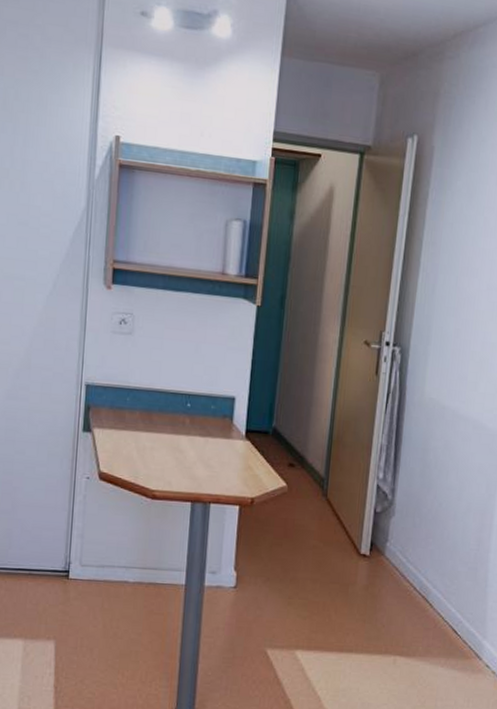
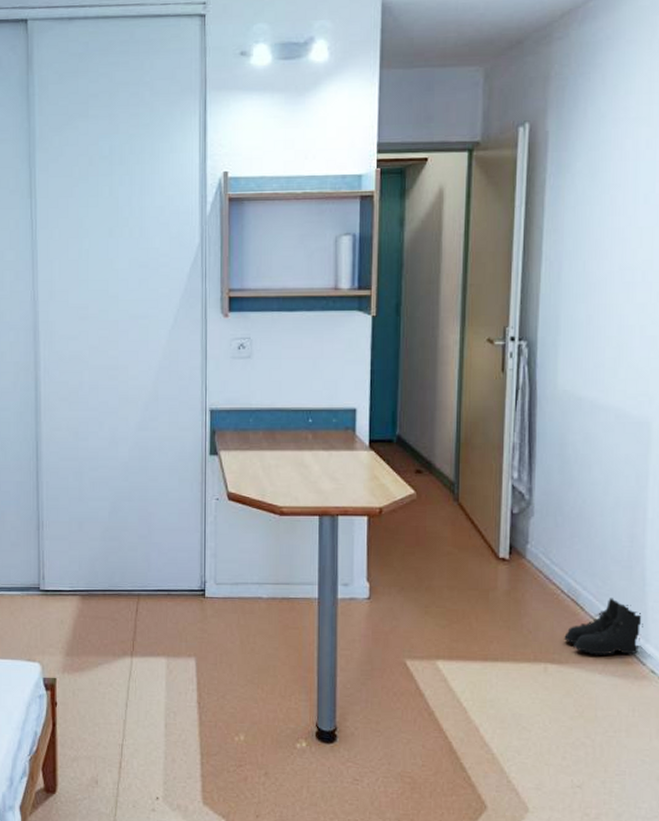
boots: none [413,596,483,650] -> present [564,598,643,656]

